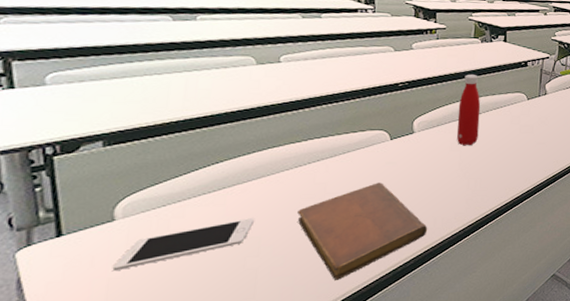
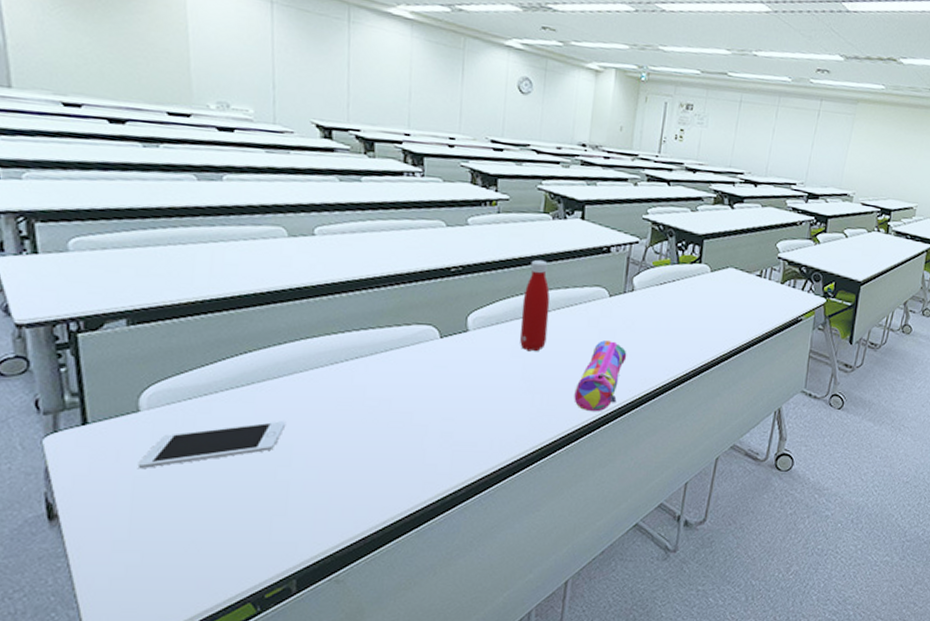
notebook: present [297,183,428,280] -> none [333,390,483,504]
pencil case: none [501,134,543,190] -> present [574,340,627,412]

